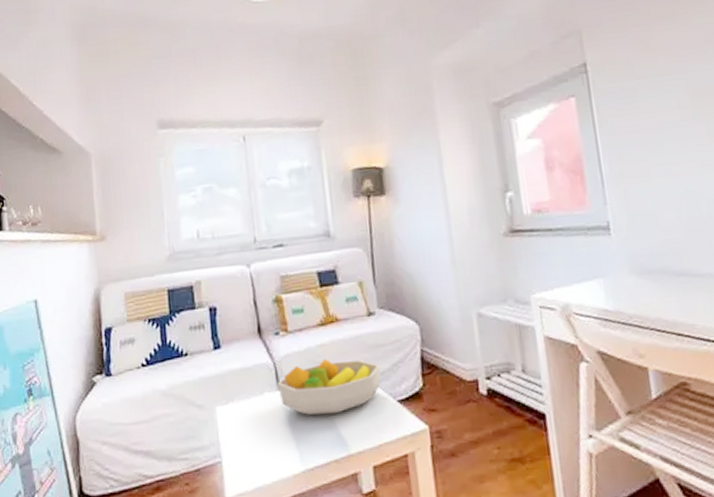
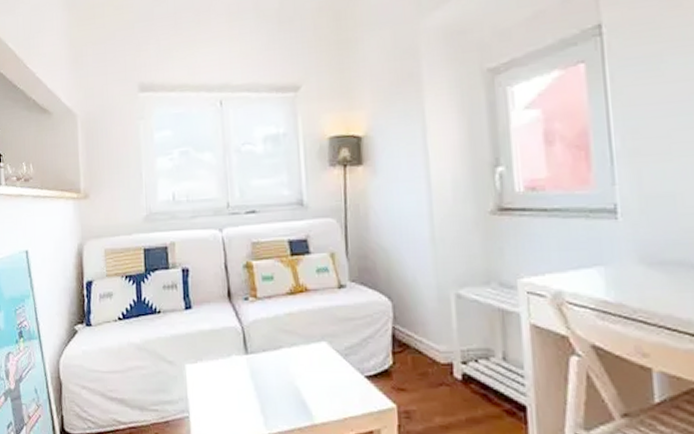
fruit bowl: present [277,358,381,416] -> none [244,327,349,383]

